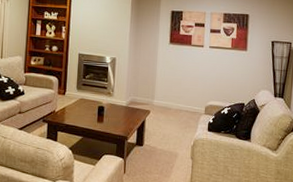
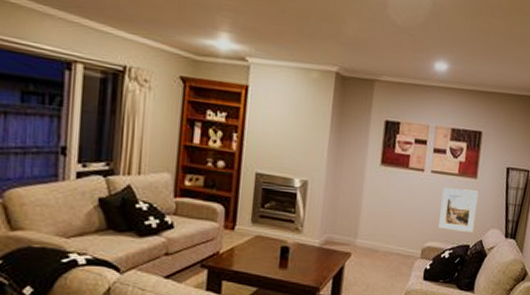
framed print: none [218,58,249,93] -> present [438,187,479,233]

